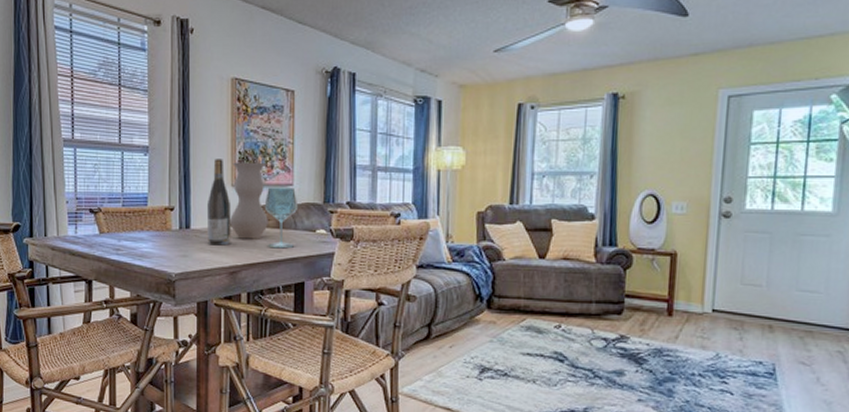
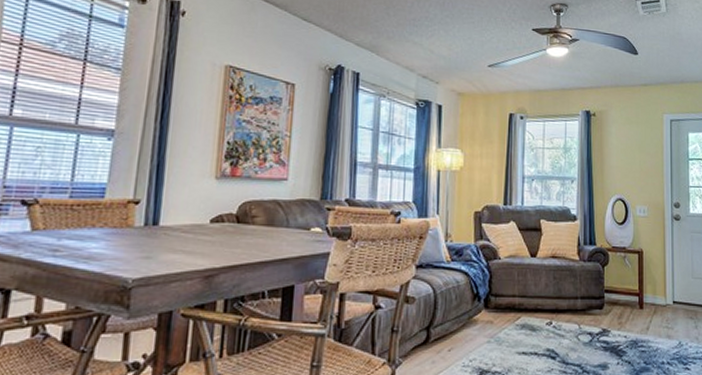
wine bottle: present [206,159,231,246] -> none [179,148,214,245]
vase: present [230,162,268,239] -> none [210,152,258,238]
wine glass: present [264,187,299,249] -> none [252,181,293,249]

